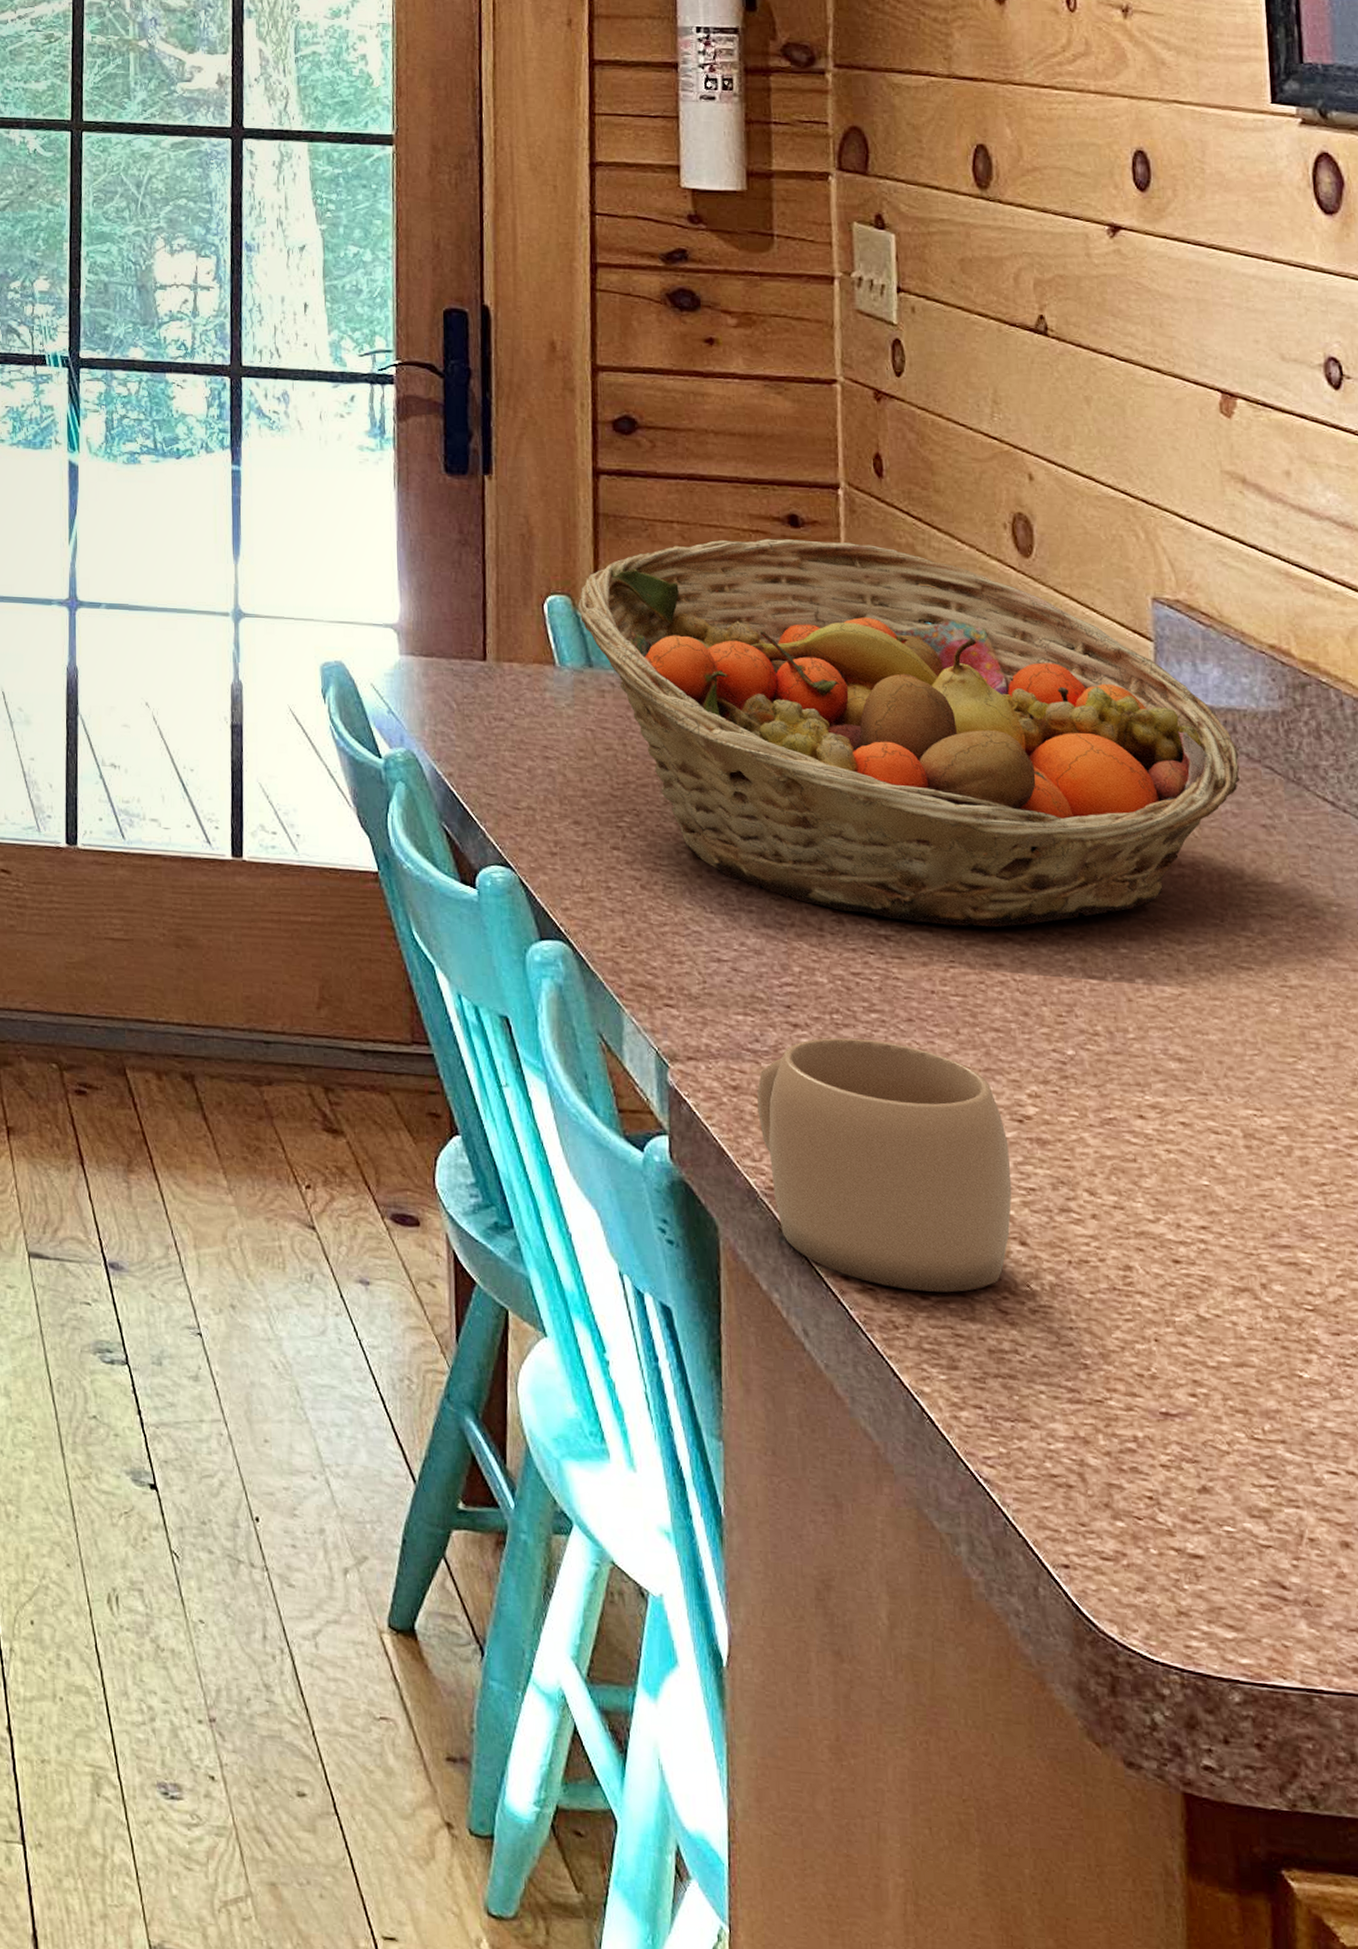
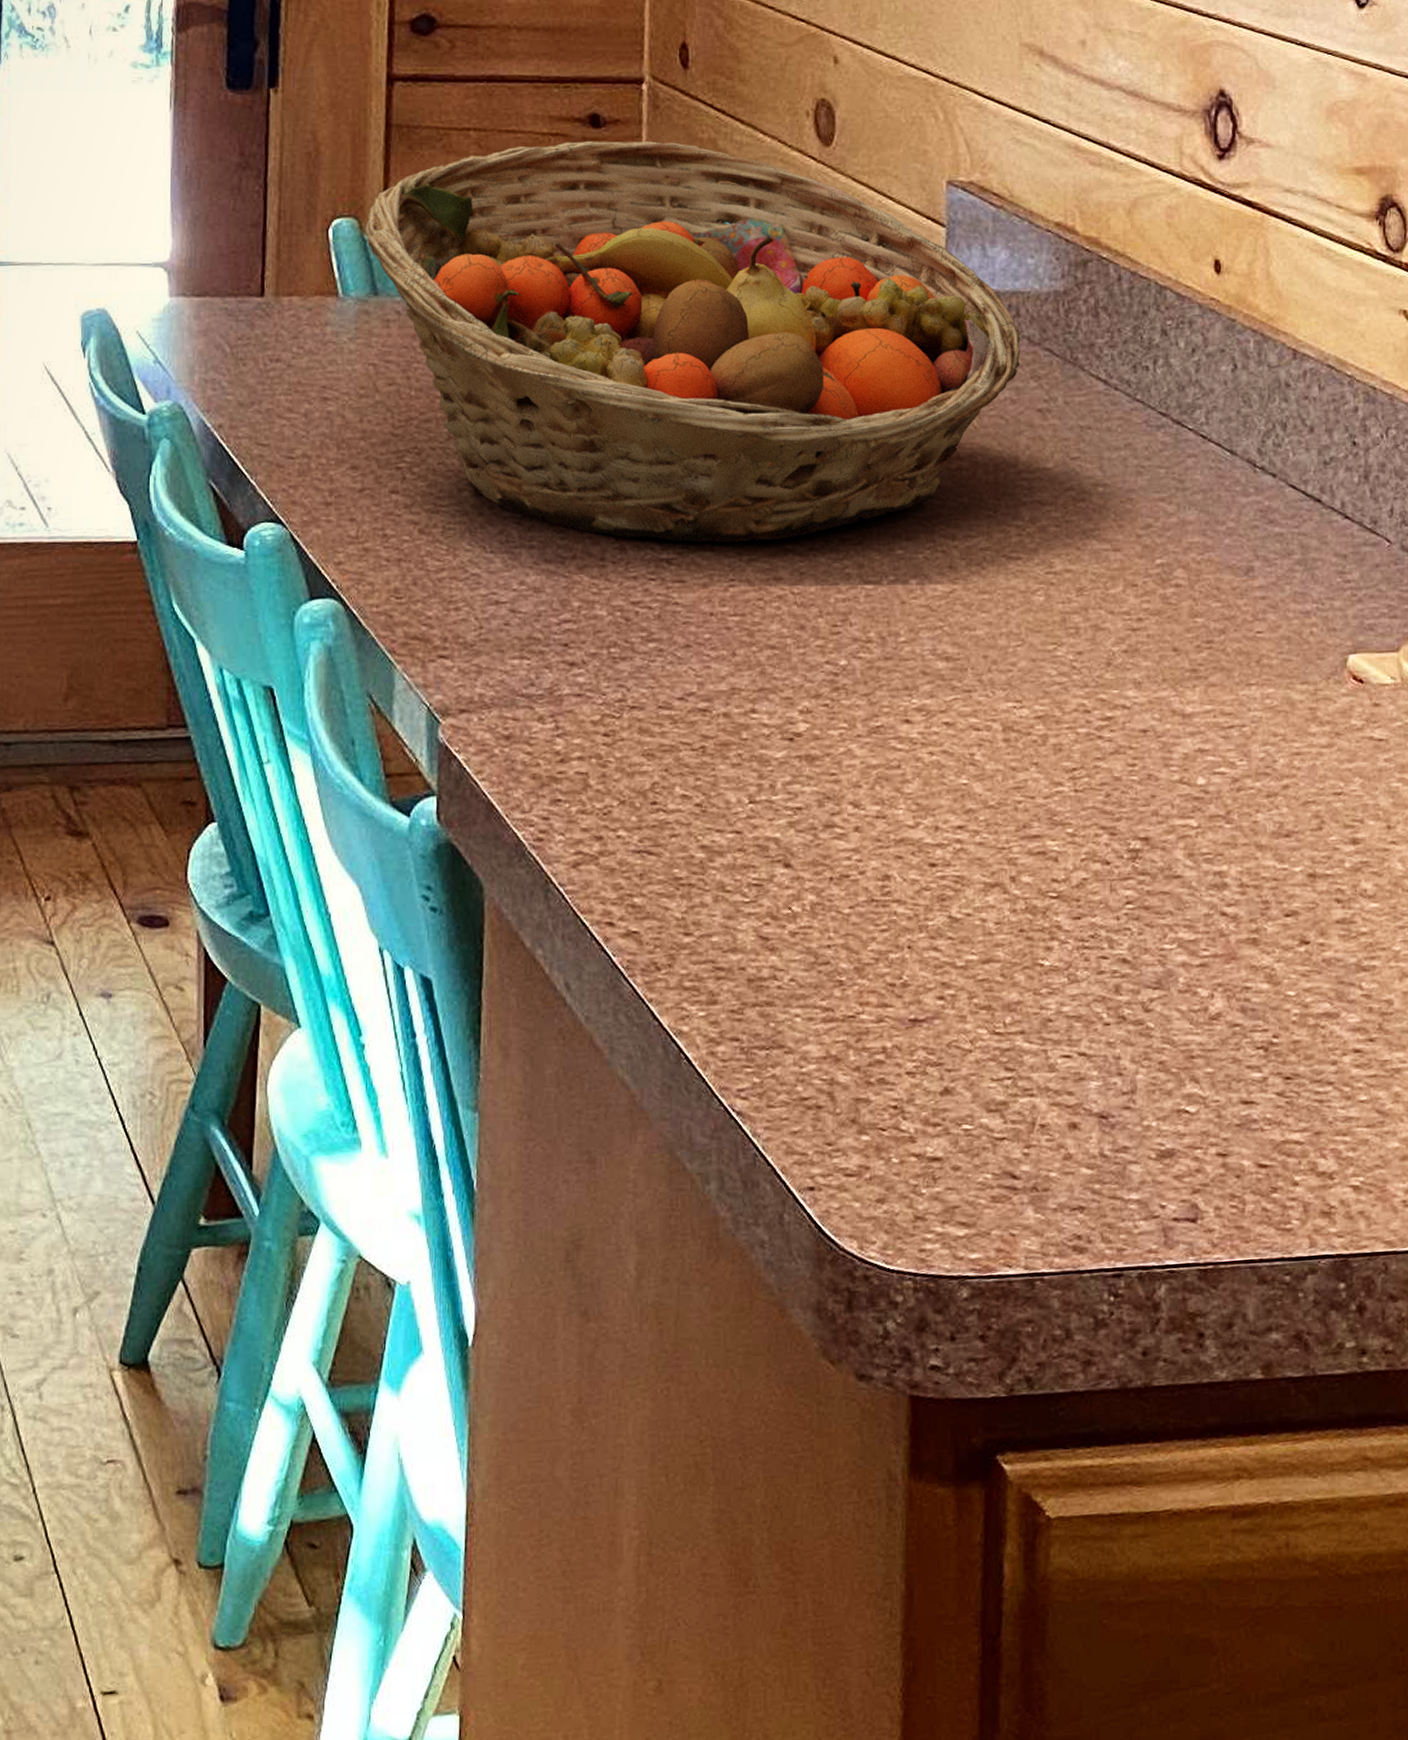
mug: present [757,1037,1012,1293] -> none [530,670,779,928]

